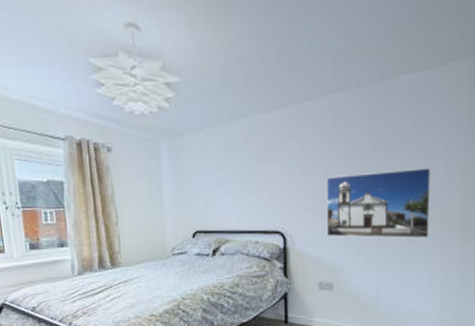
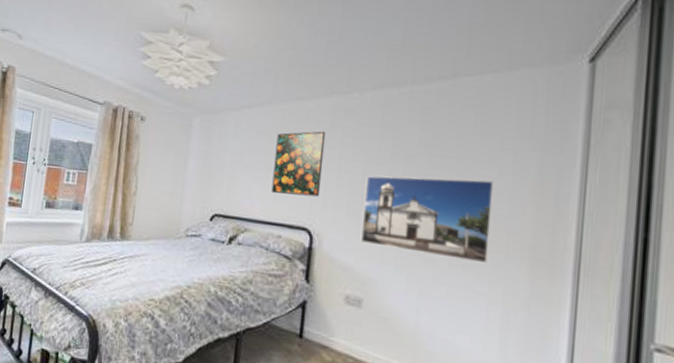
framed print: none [242,141,288,205] -> present [271,131,326,197]

